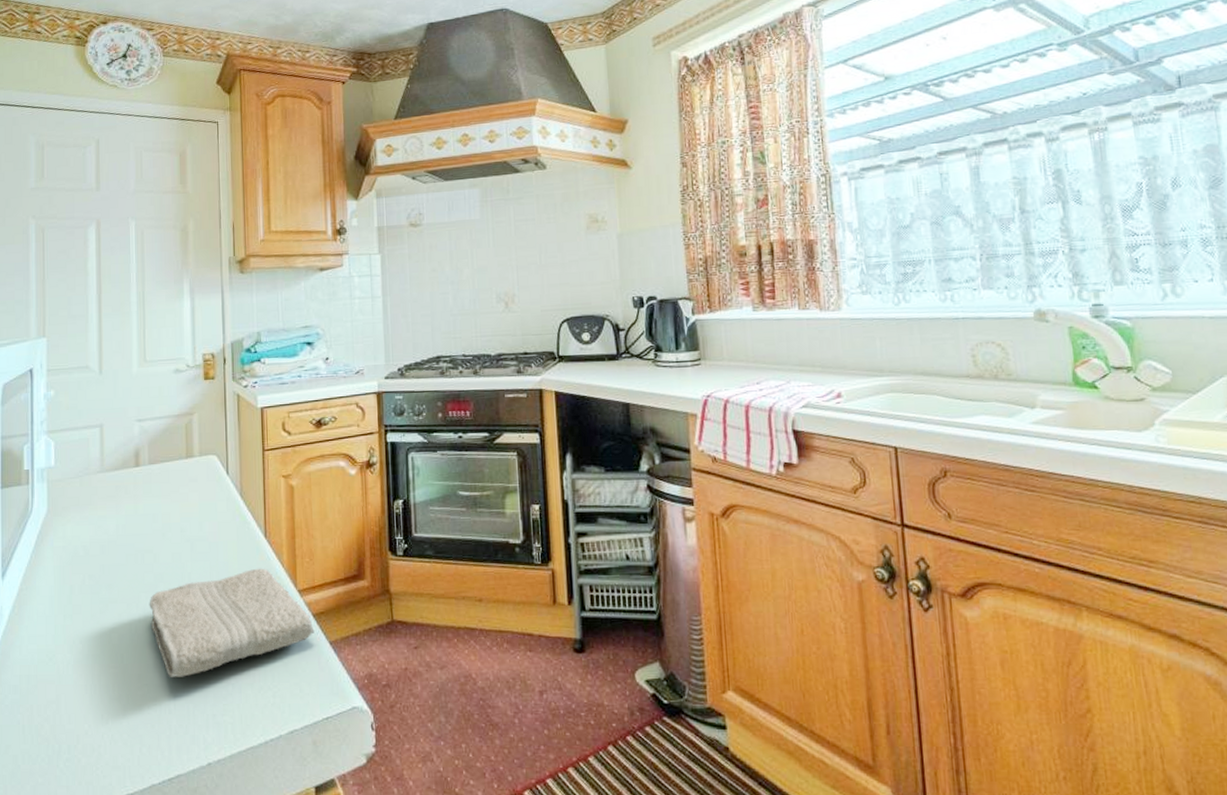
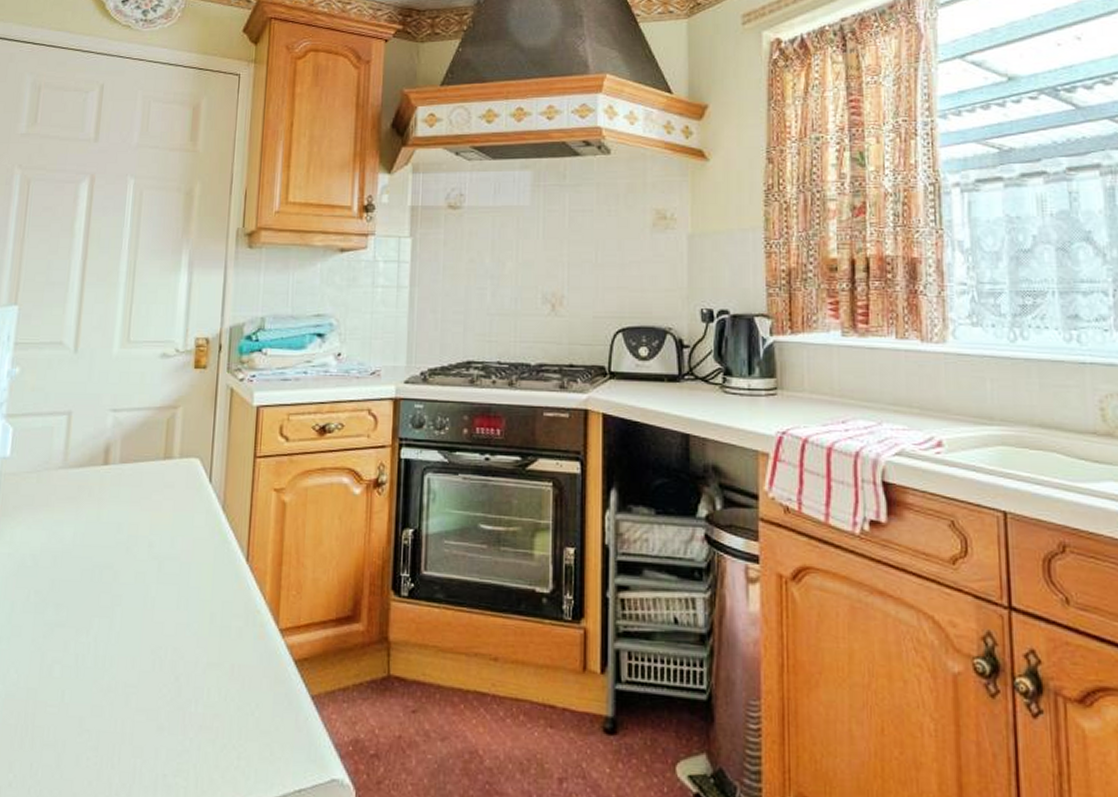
washcloth: present [149,568,314,677] -> none [101,598,295,725]

